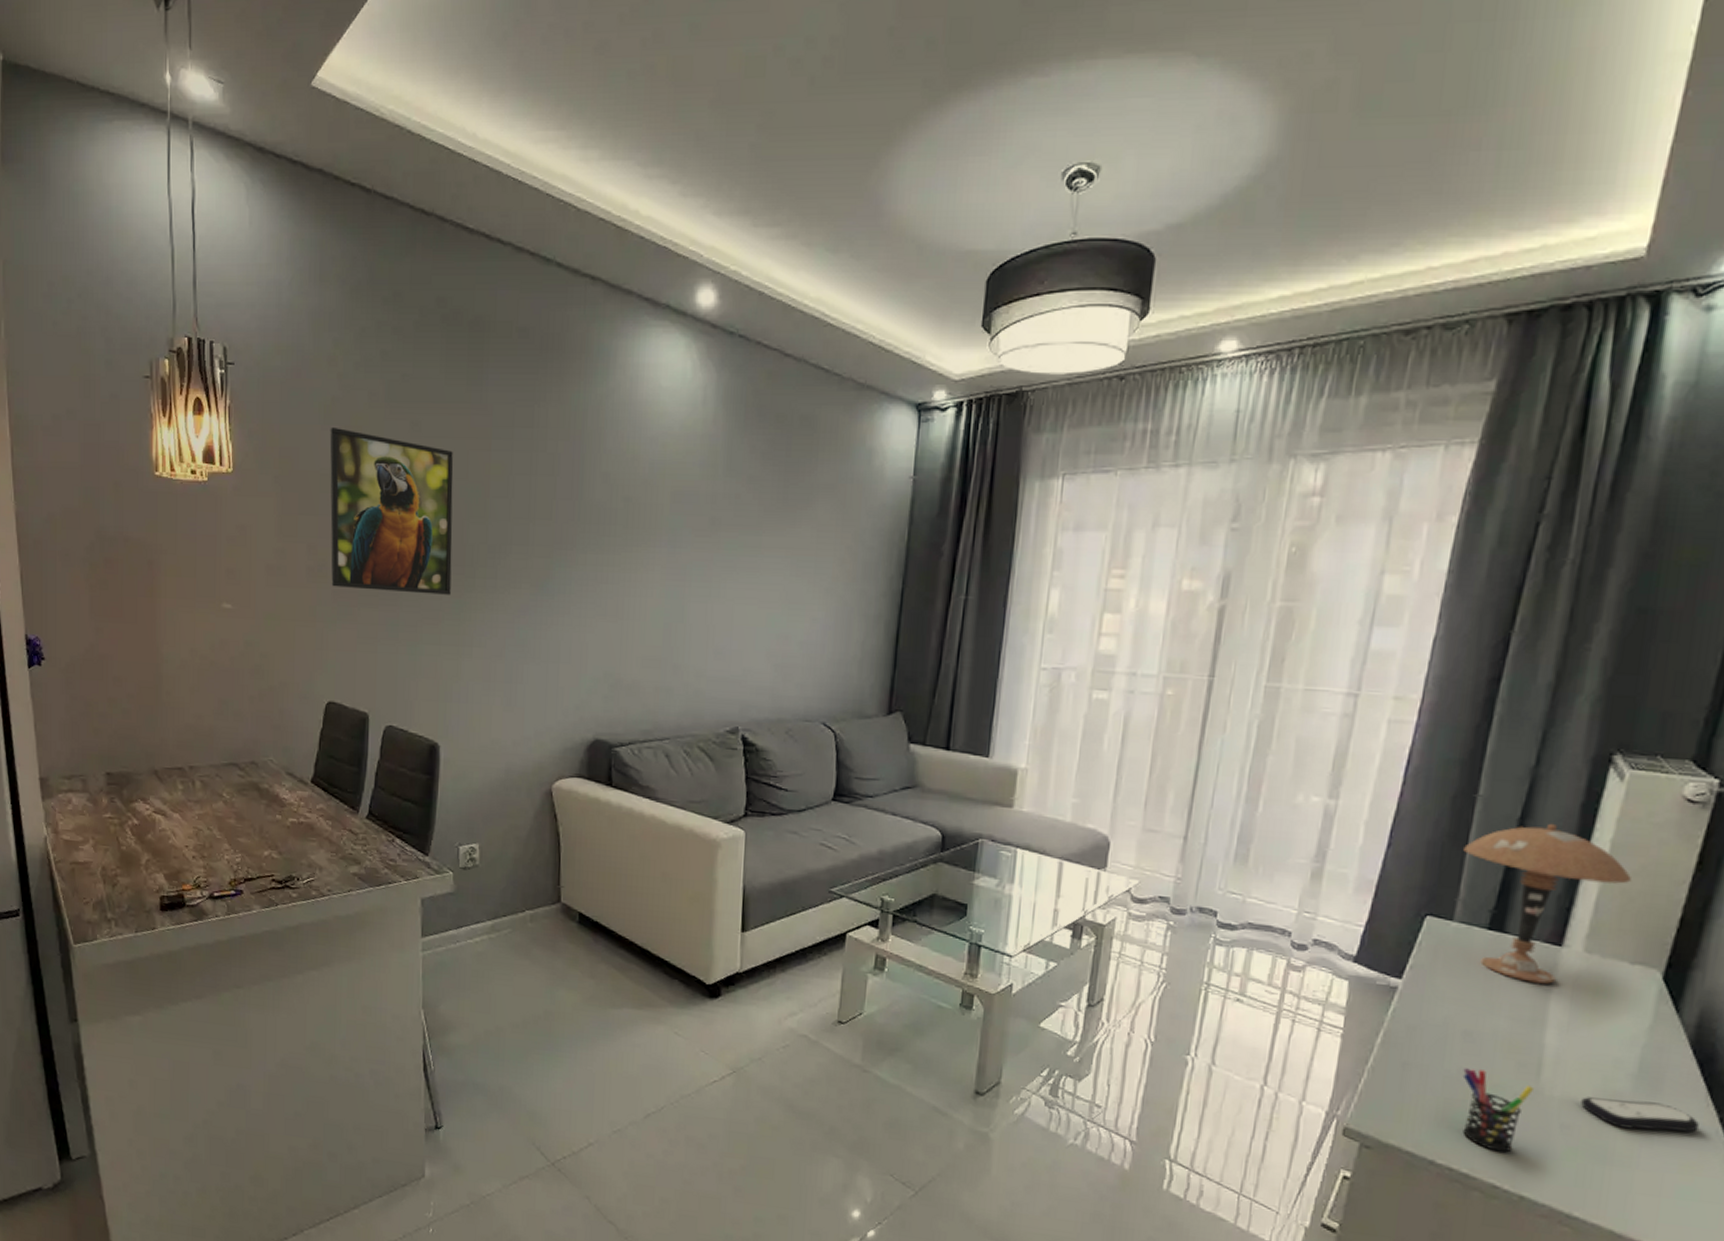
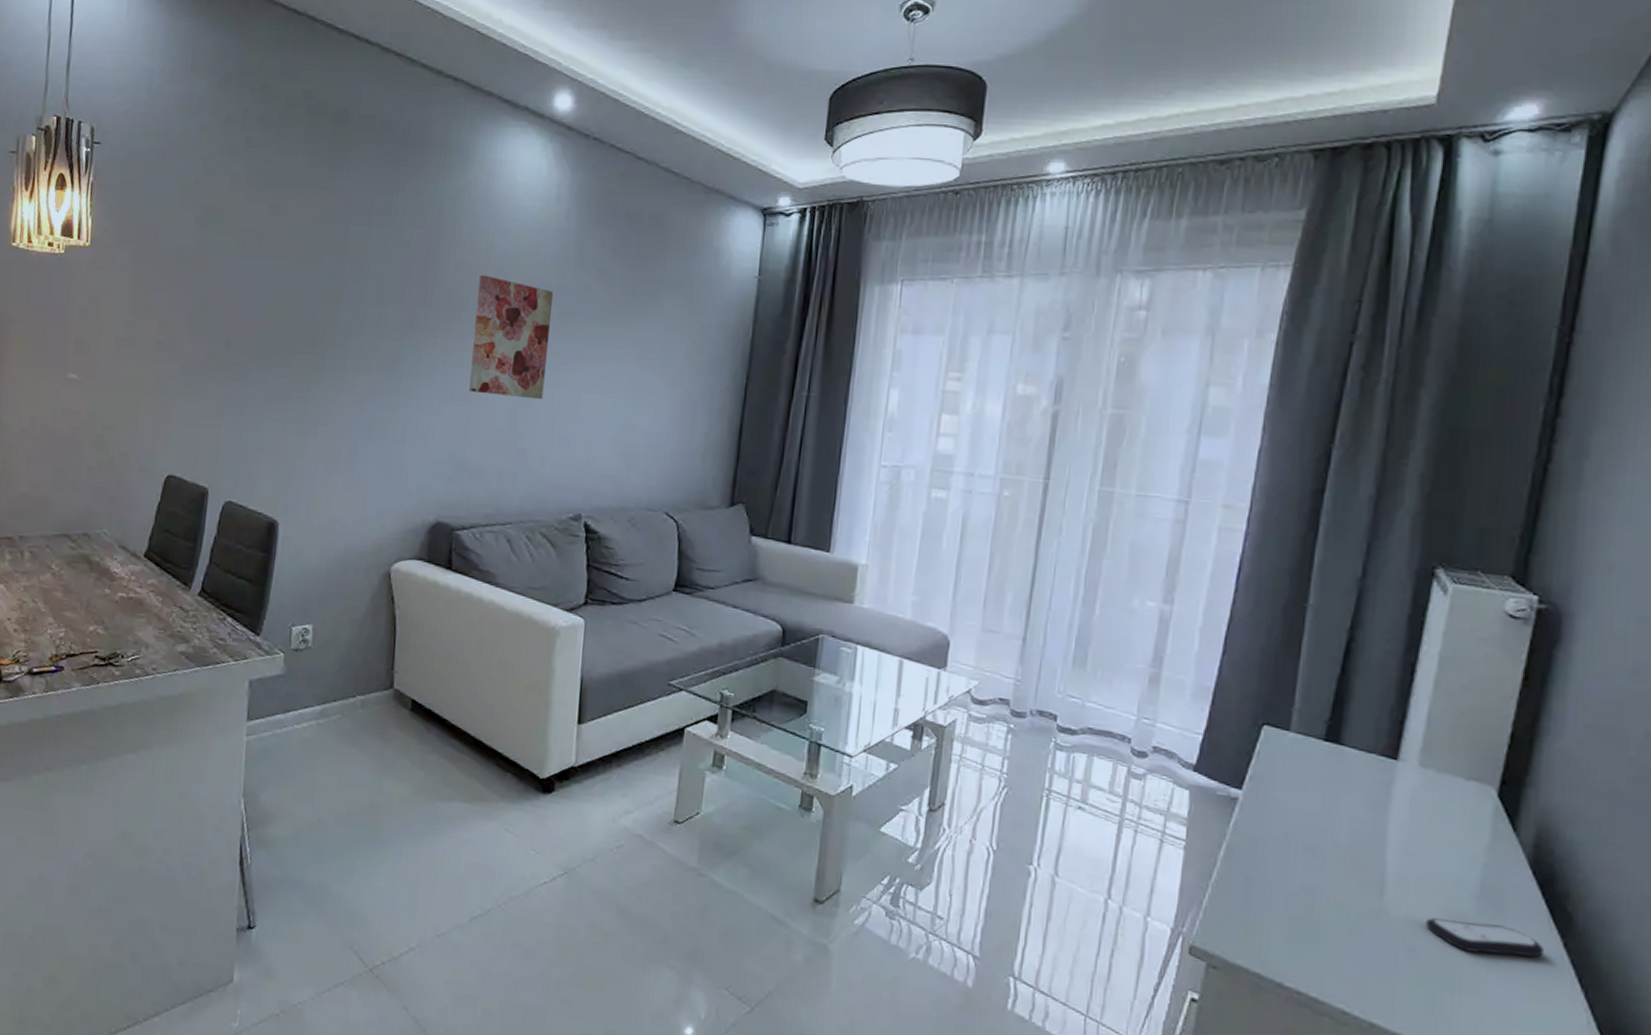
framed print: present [329,426,454,595] -> none [180,206,311,373]
wall art: none [621,486,703,613] -> present [469,274,554,400]
pen holder: present [1462,1068,1533,1153] -> none [1306,885,1378,976]
table lamp: present [1464,823,1632,984] -> none [1297,634,1462,799]

